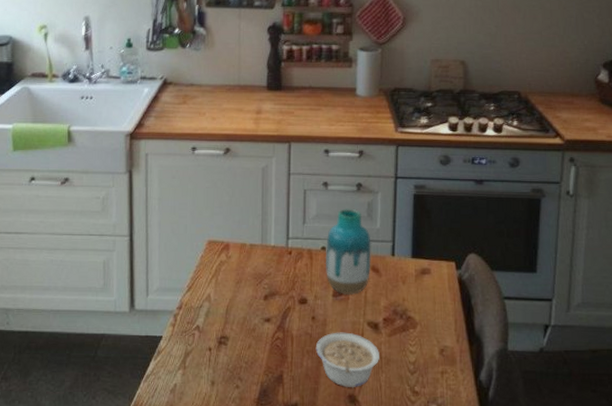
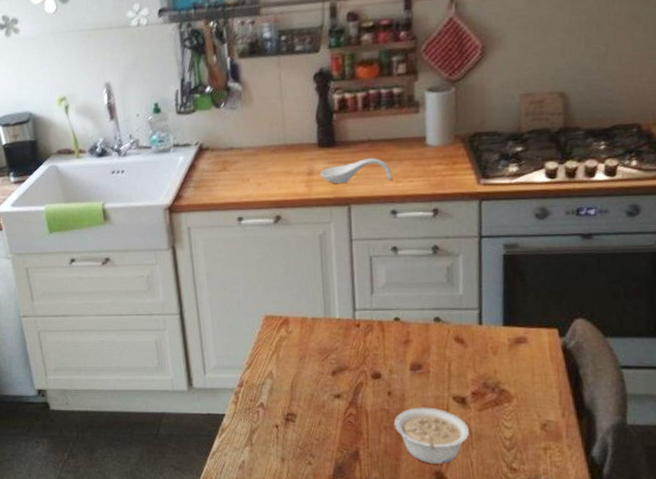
spoon rest: none [267,103,327,124] -> present [320,158,392,184]
vase: present [325,208,371,295] -> none [399,274,454,368]

